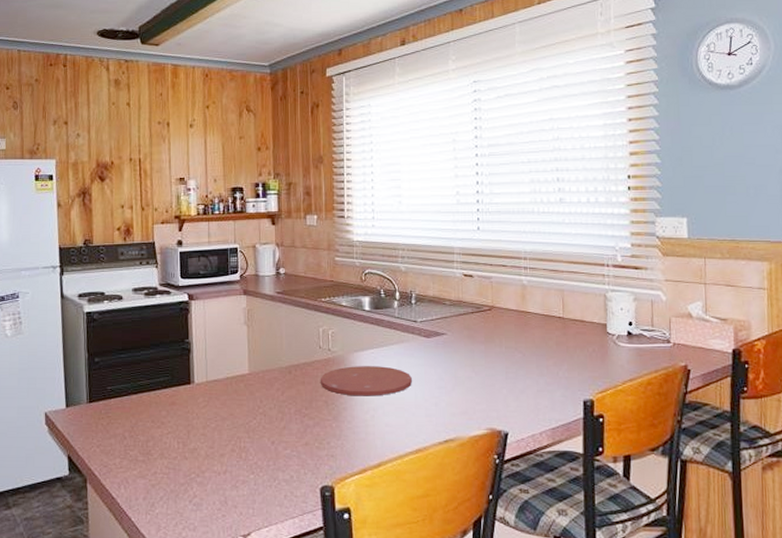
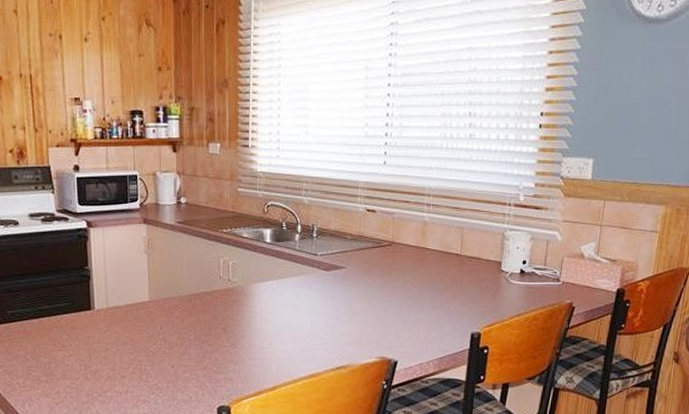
plate: present [321,366,412,396] -> none [220,296,309,325]

